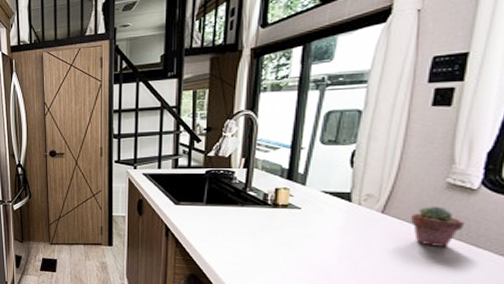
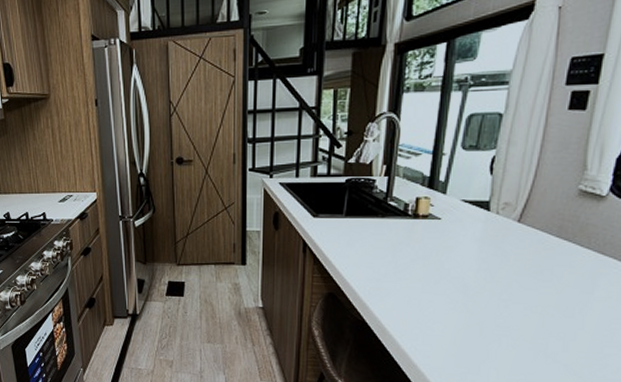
potted succulent: present [411,206,466,247] -> none [545,214,594,255]

